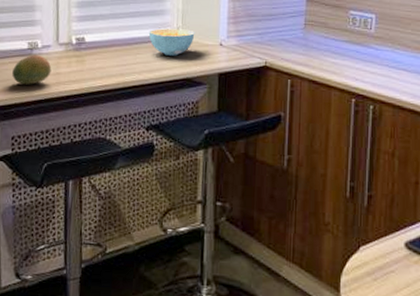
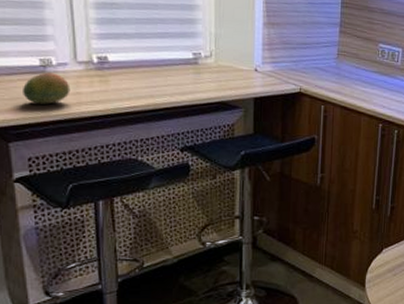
cereal bowl: present [148,28,195,56] -> none [179,51,229,80]

